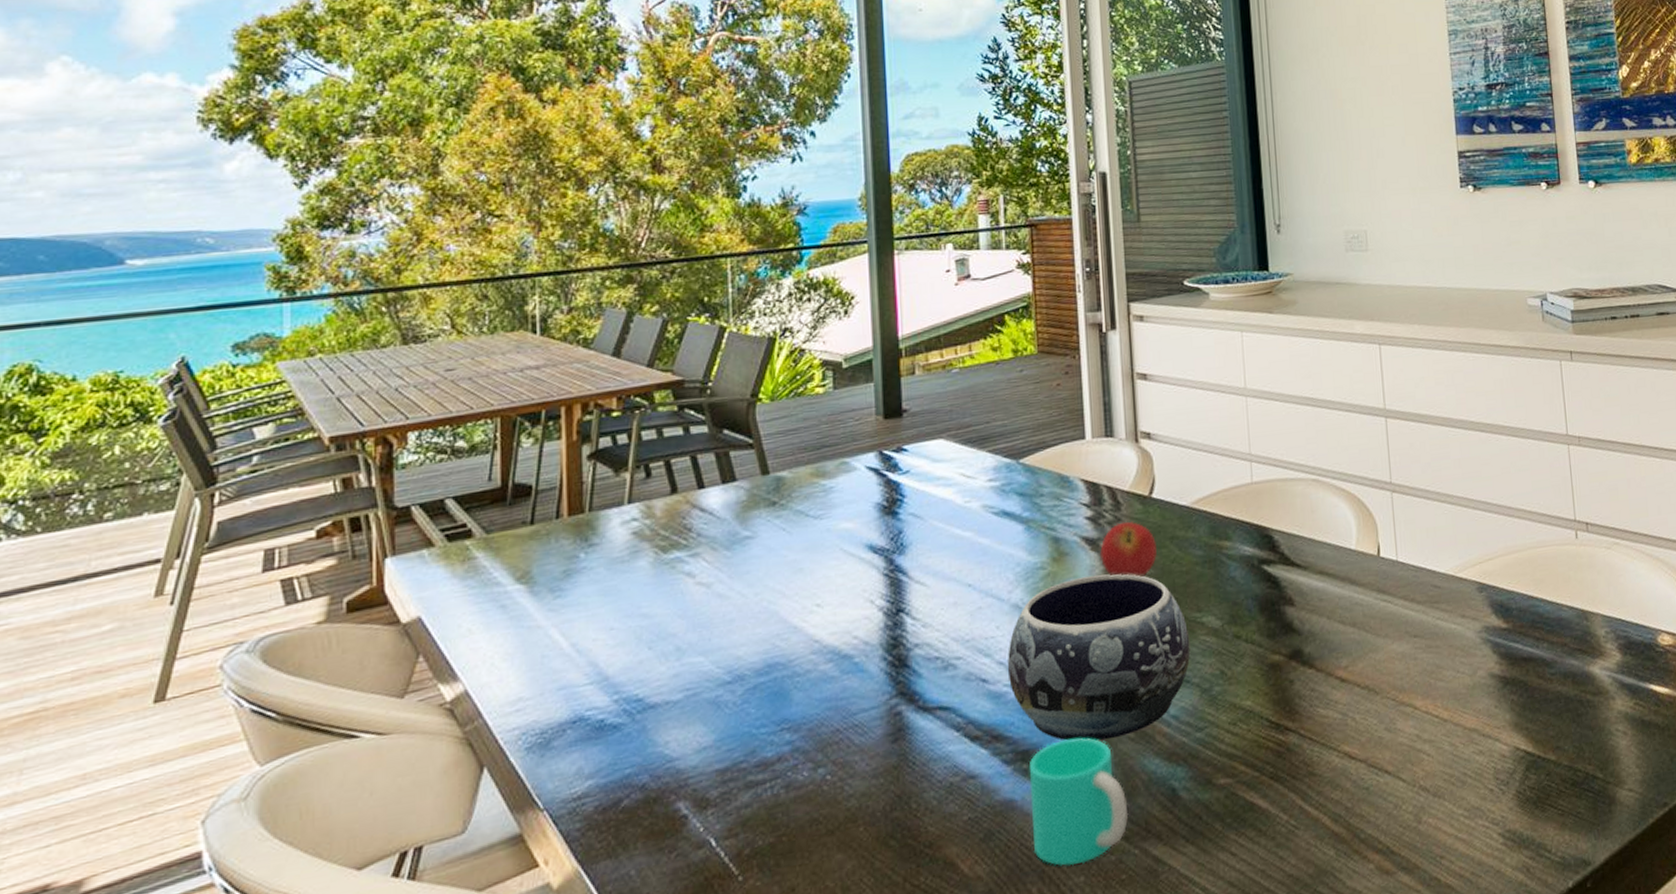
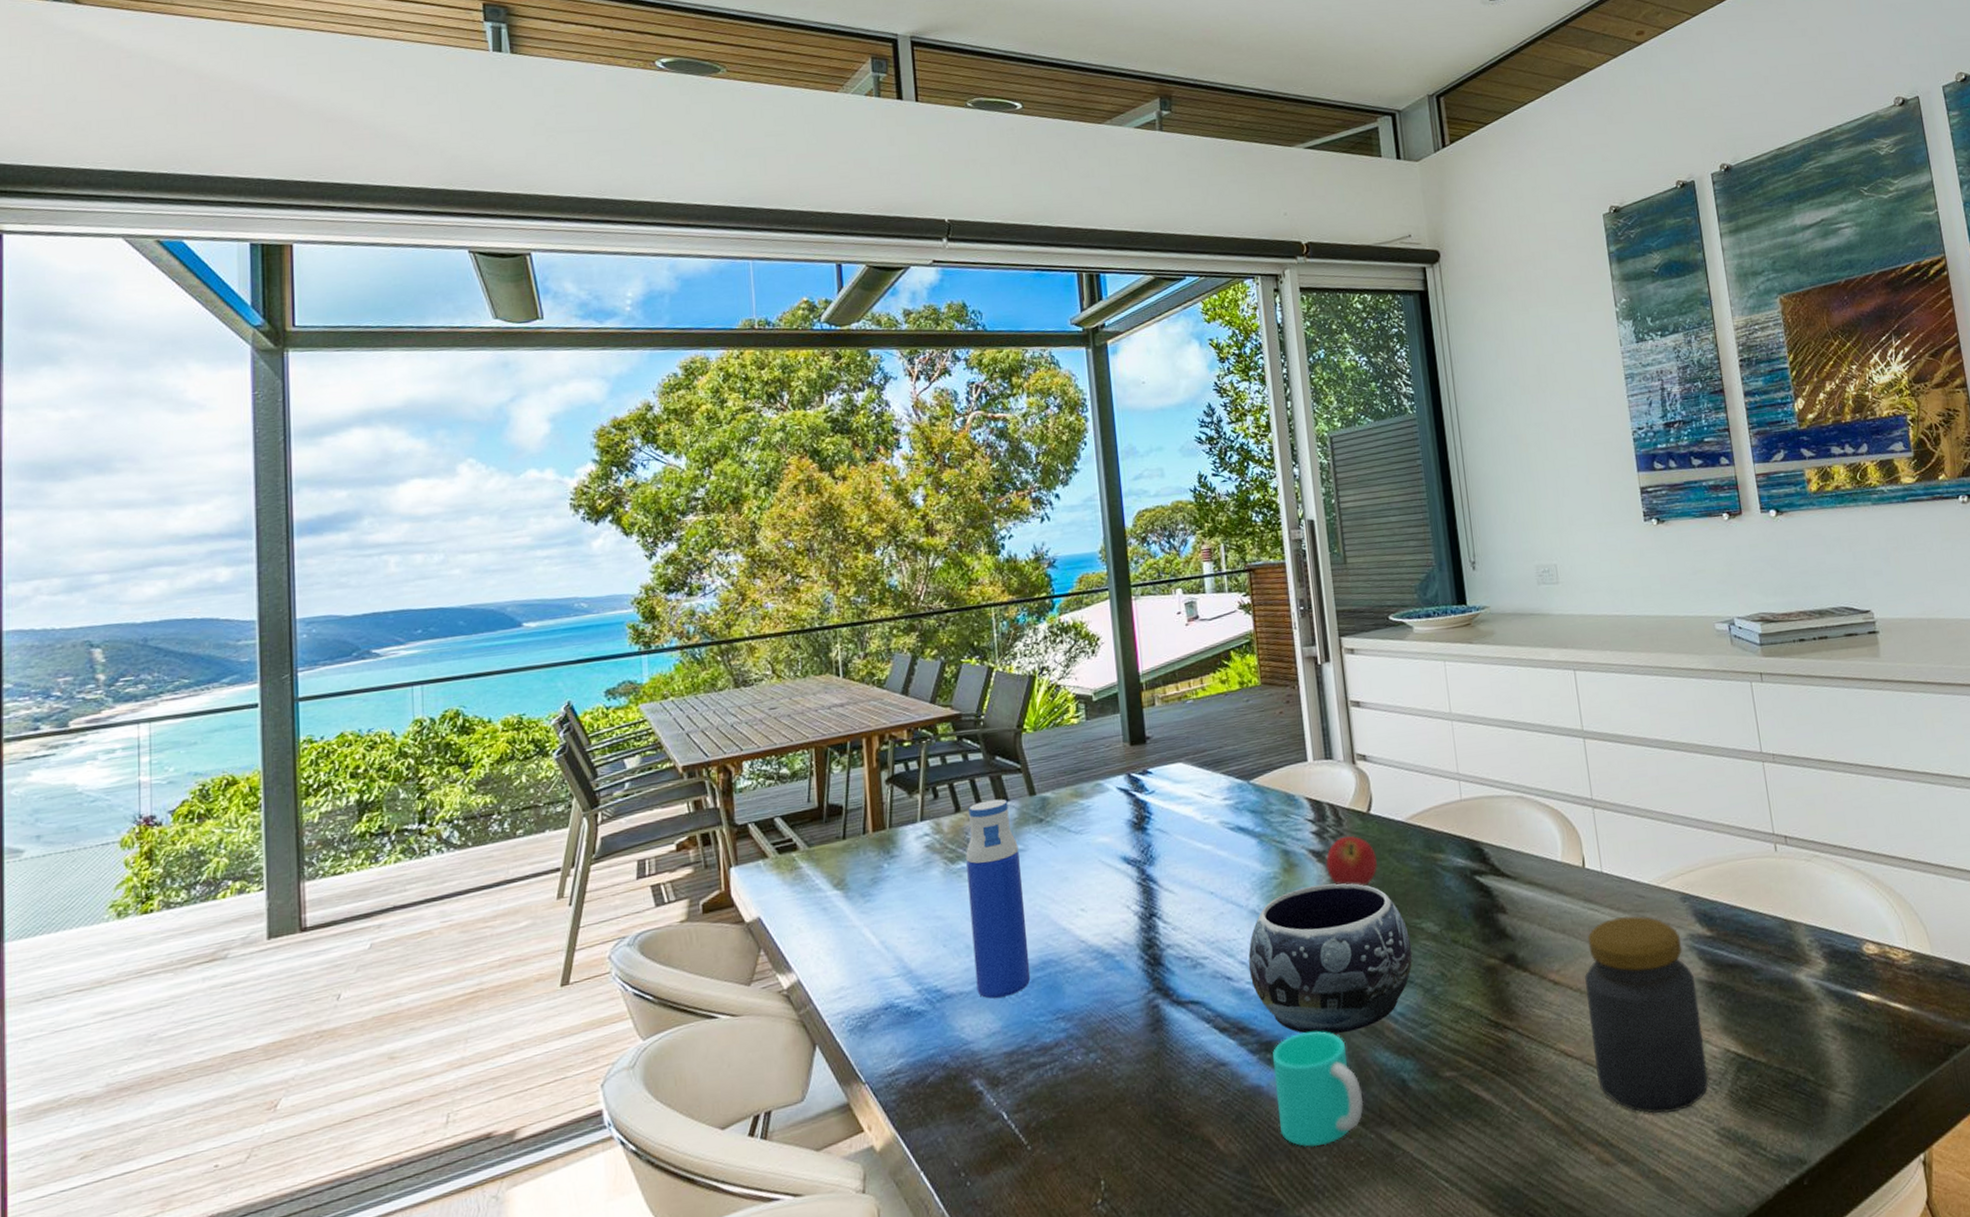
water bottle: none [681,478,753,708] -> present [966,799,1031,999]
jar: none [1374,607,1497,818] -> present [1585,915,1709,1114]

